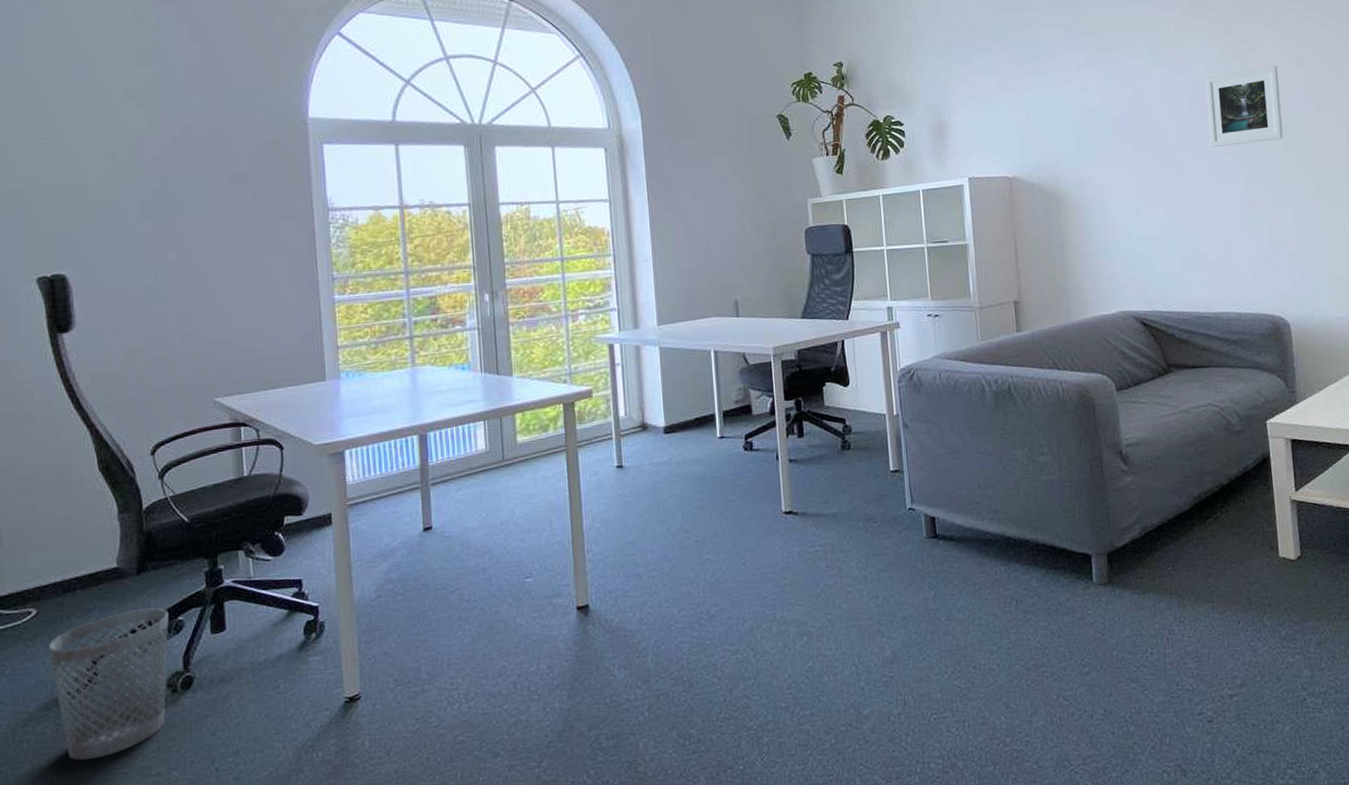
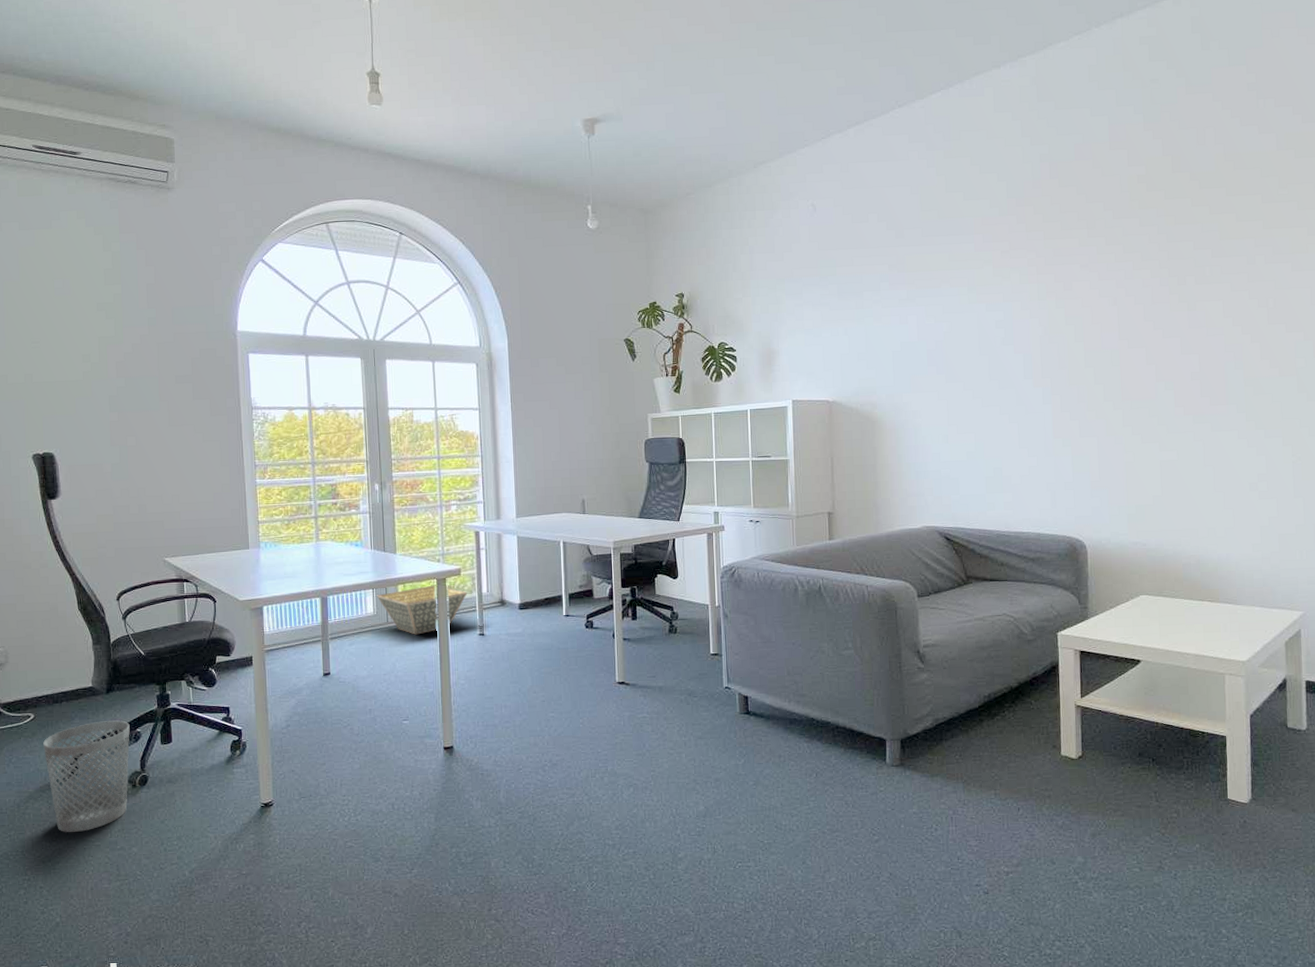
basket: none [488,411,601,473] -> present [376,585,468,635]
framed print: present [1205,66,1284,147] -> none [1020,305,1093,380]

